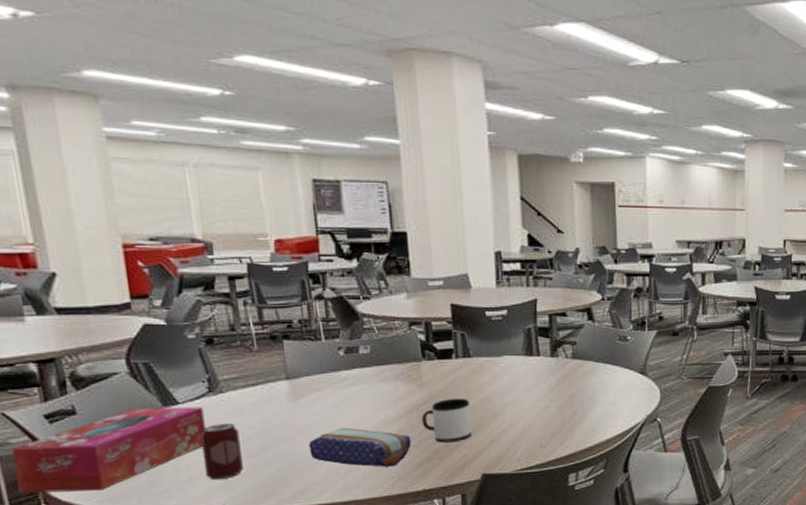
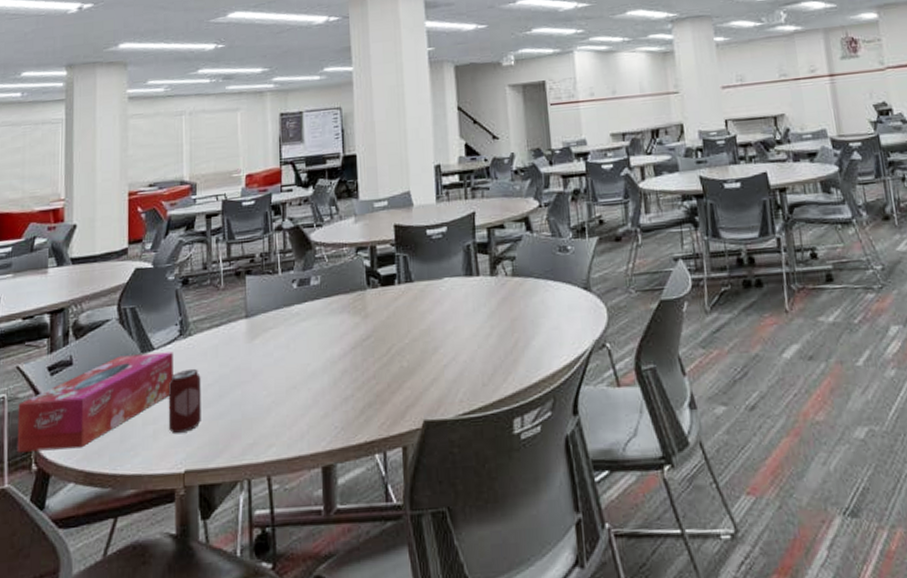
pencil case: present [308,427,412,467] -> none [260,369,355,415]
mug: present [421,398,473,443] -> none [365,329,414,384]

